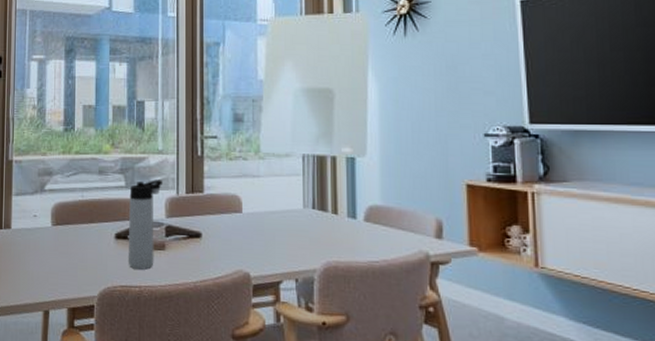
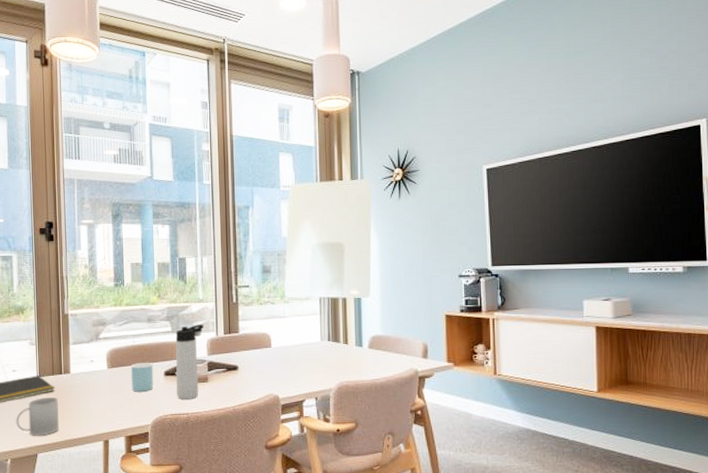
mug: none [77,221,103,256] -> present [130,363,154,392]

